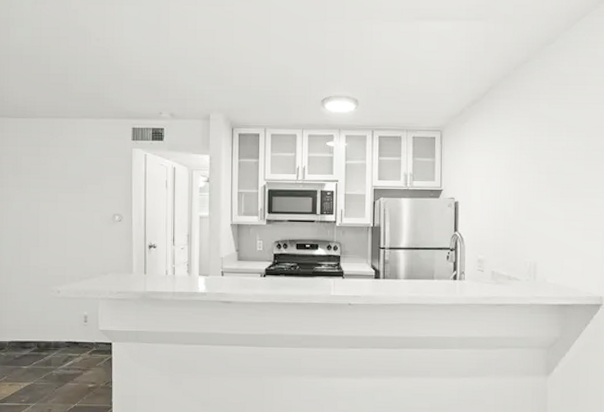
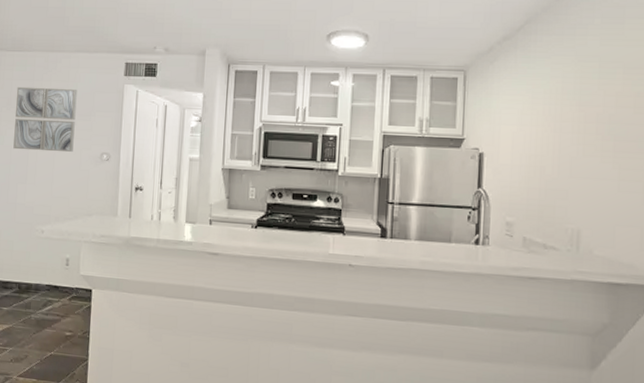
wall art: none [22,152,85,215] -> present [13,86,77,153]

